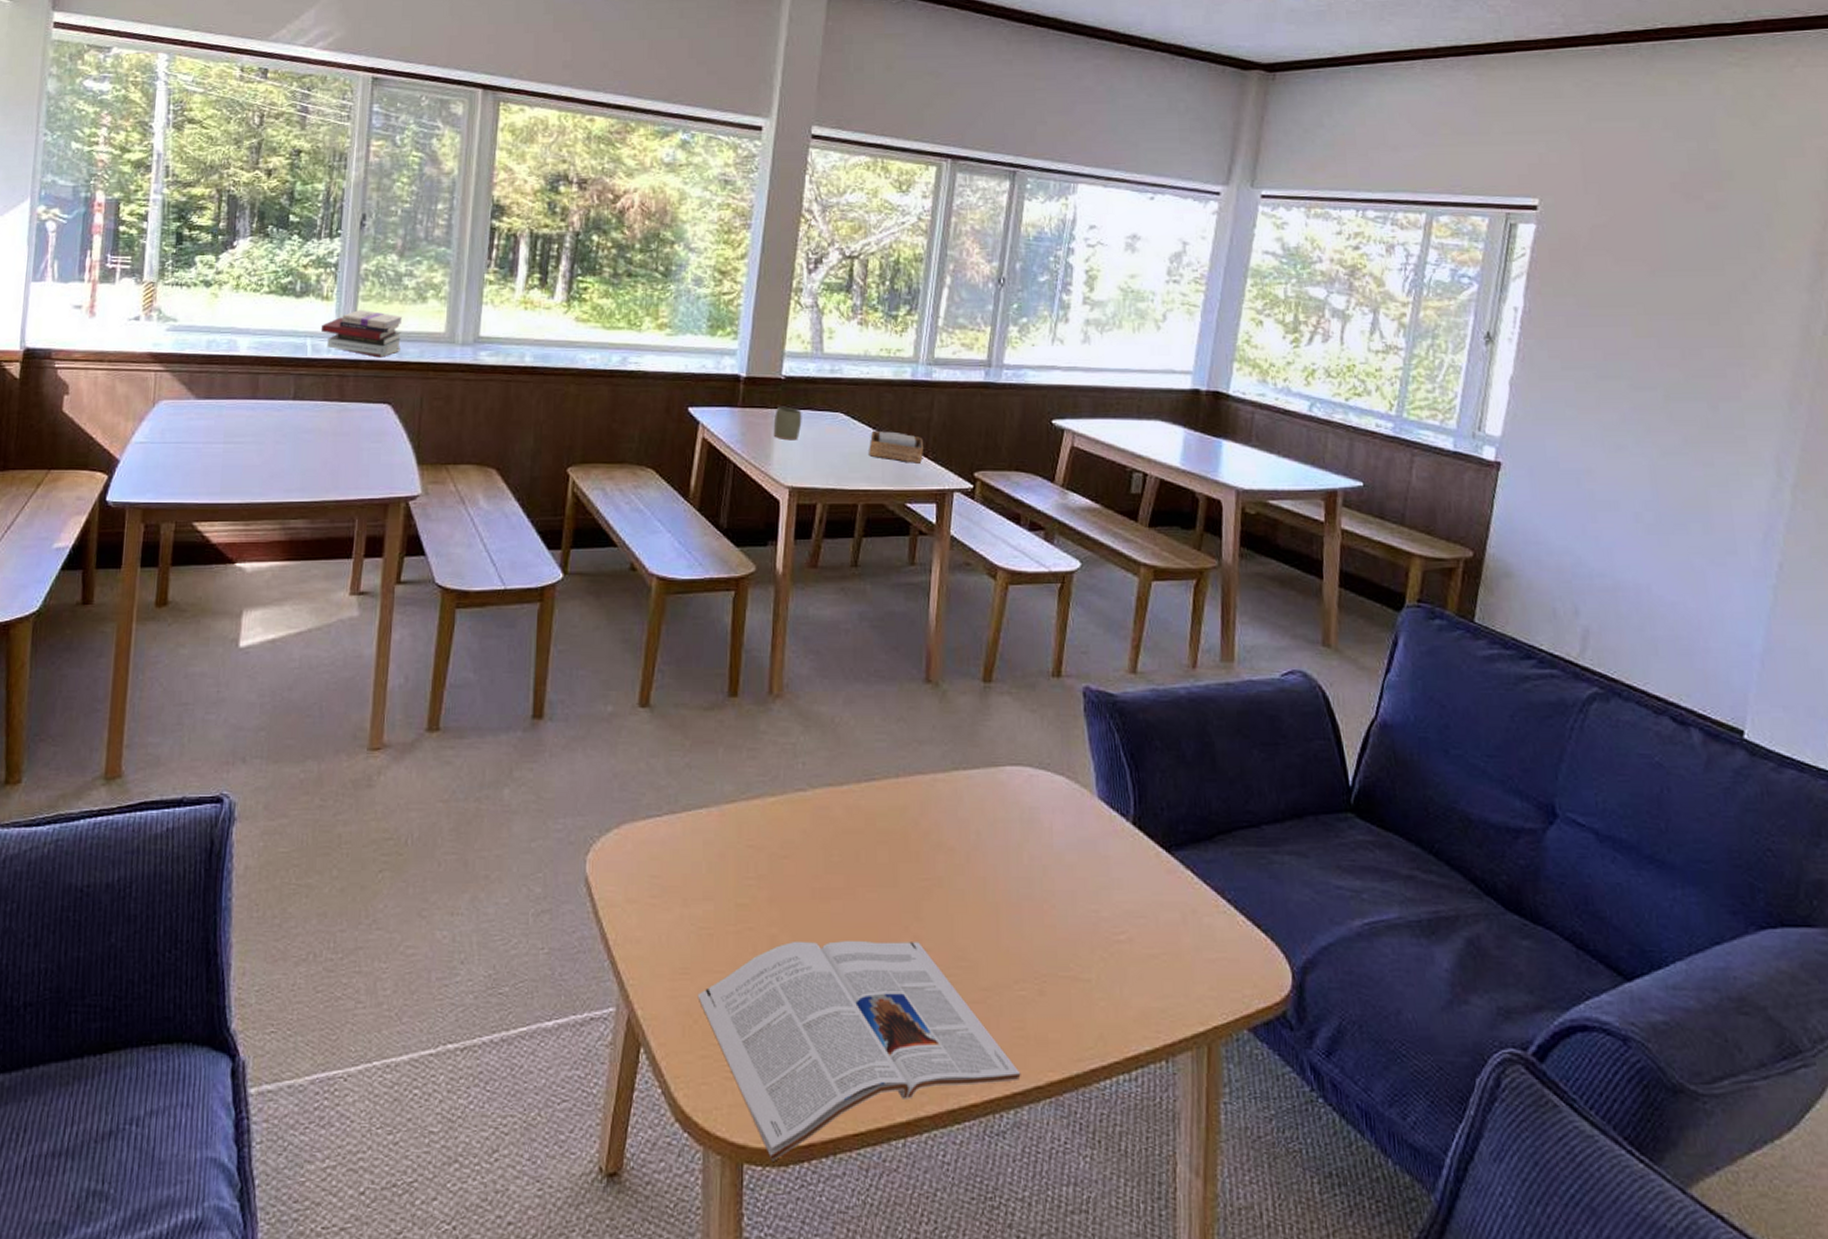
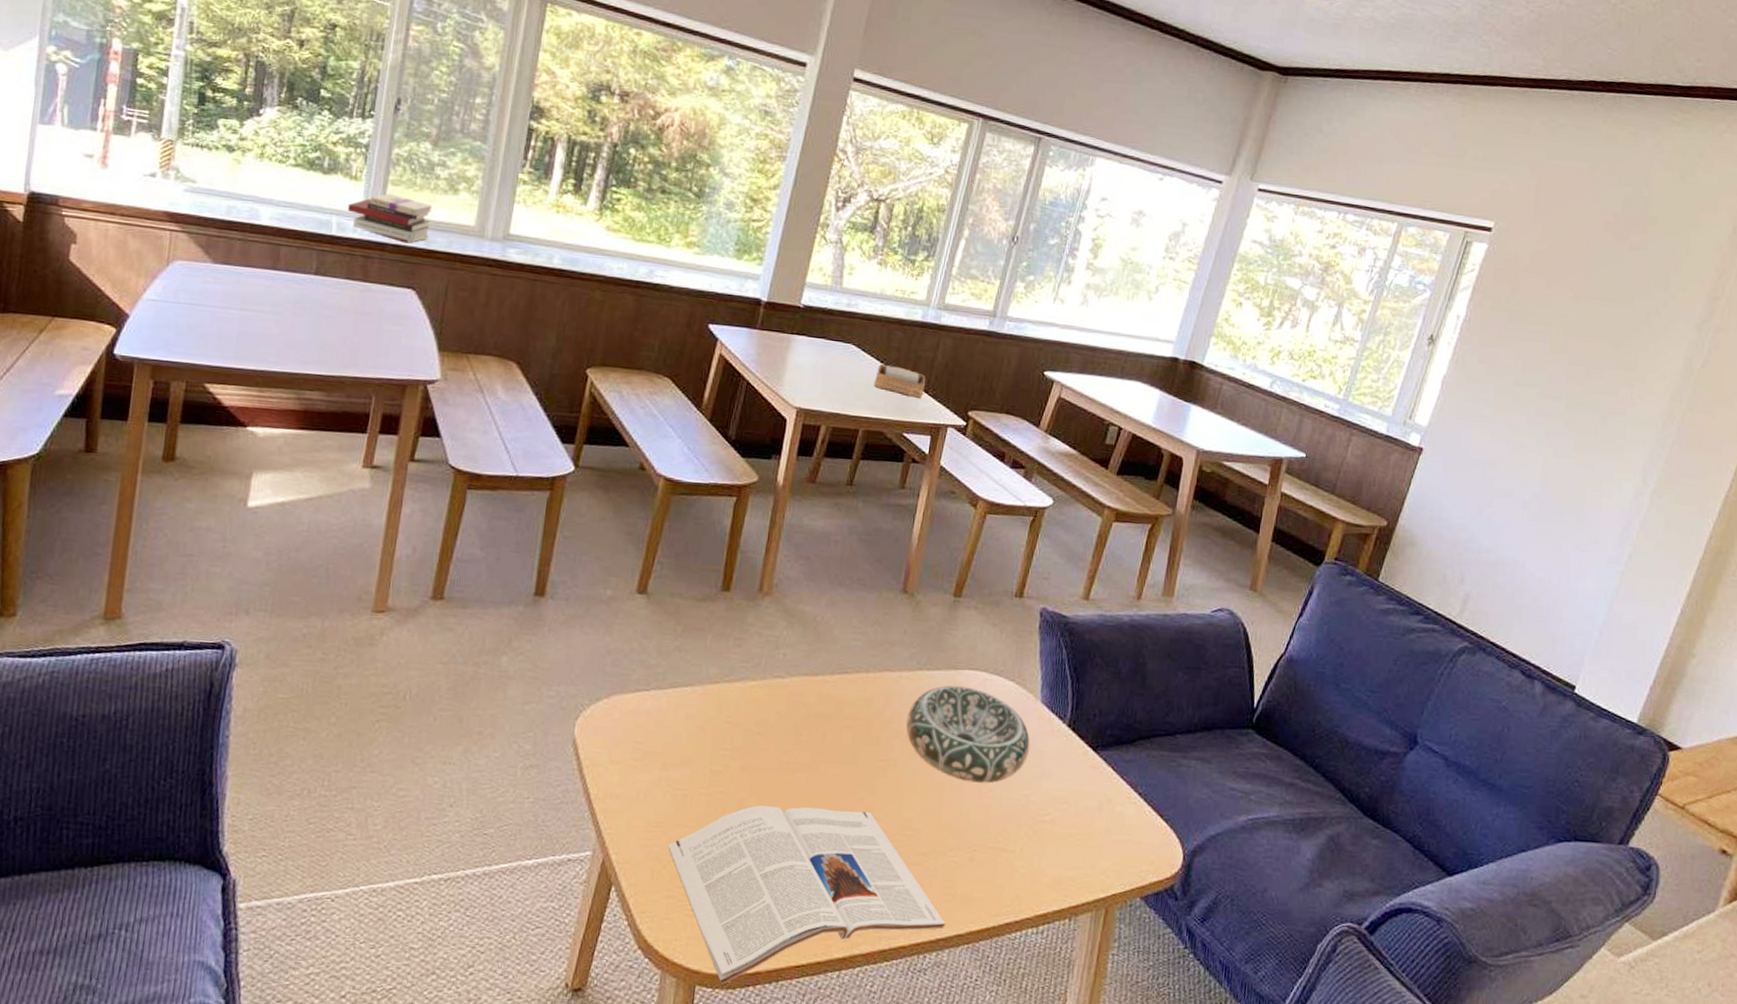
mug: present [773,406,802,441] -> none [787,332,816,366]
decorative bowl: none [946,785,1093,899] -> present [906,685,1031,783]

